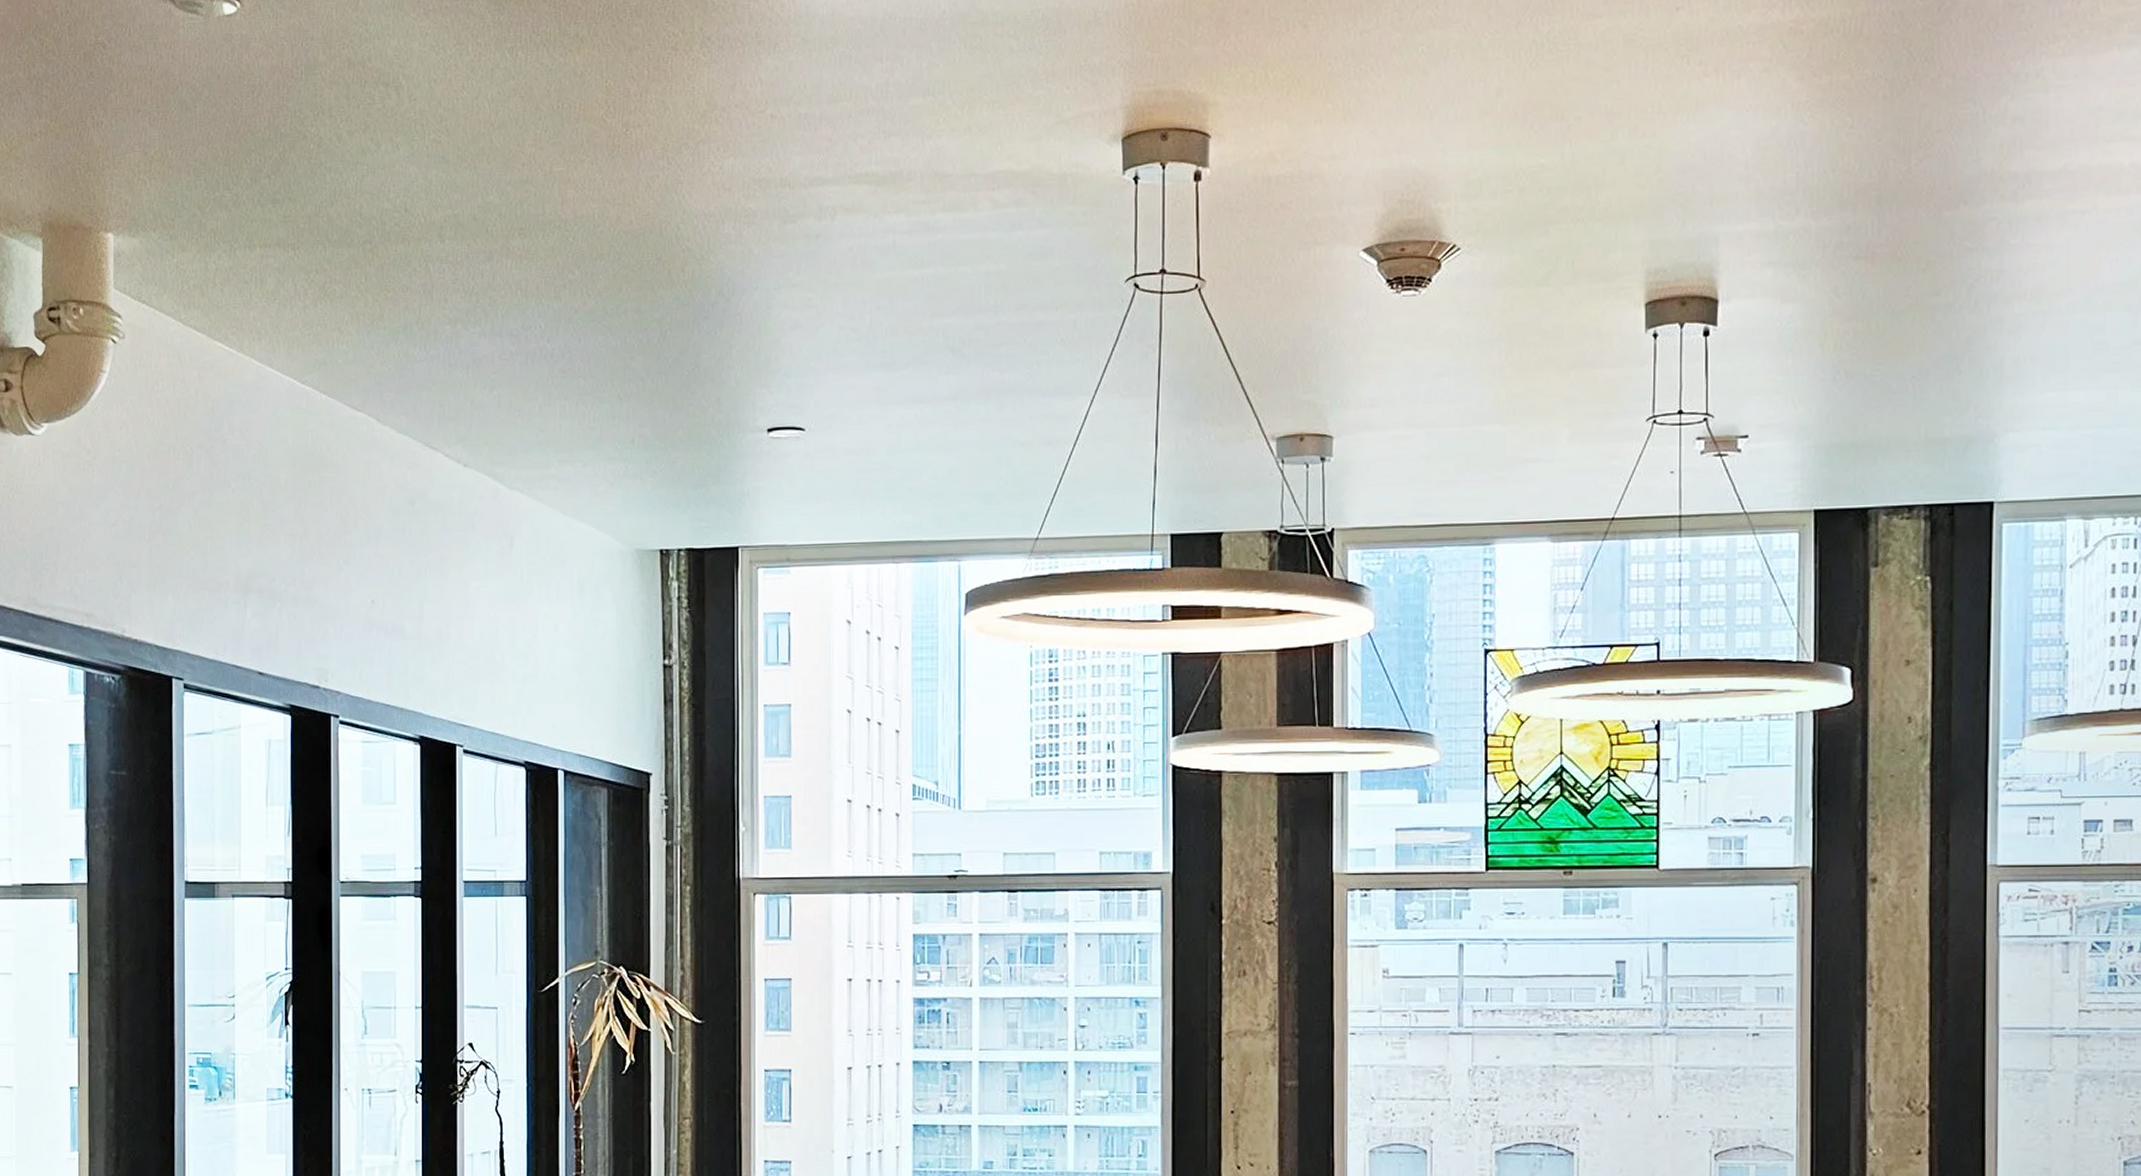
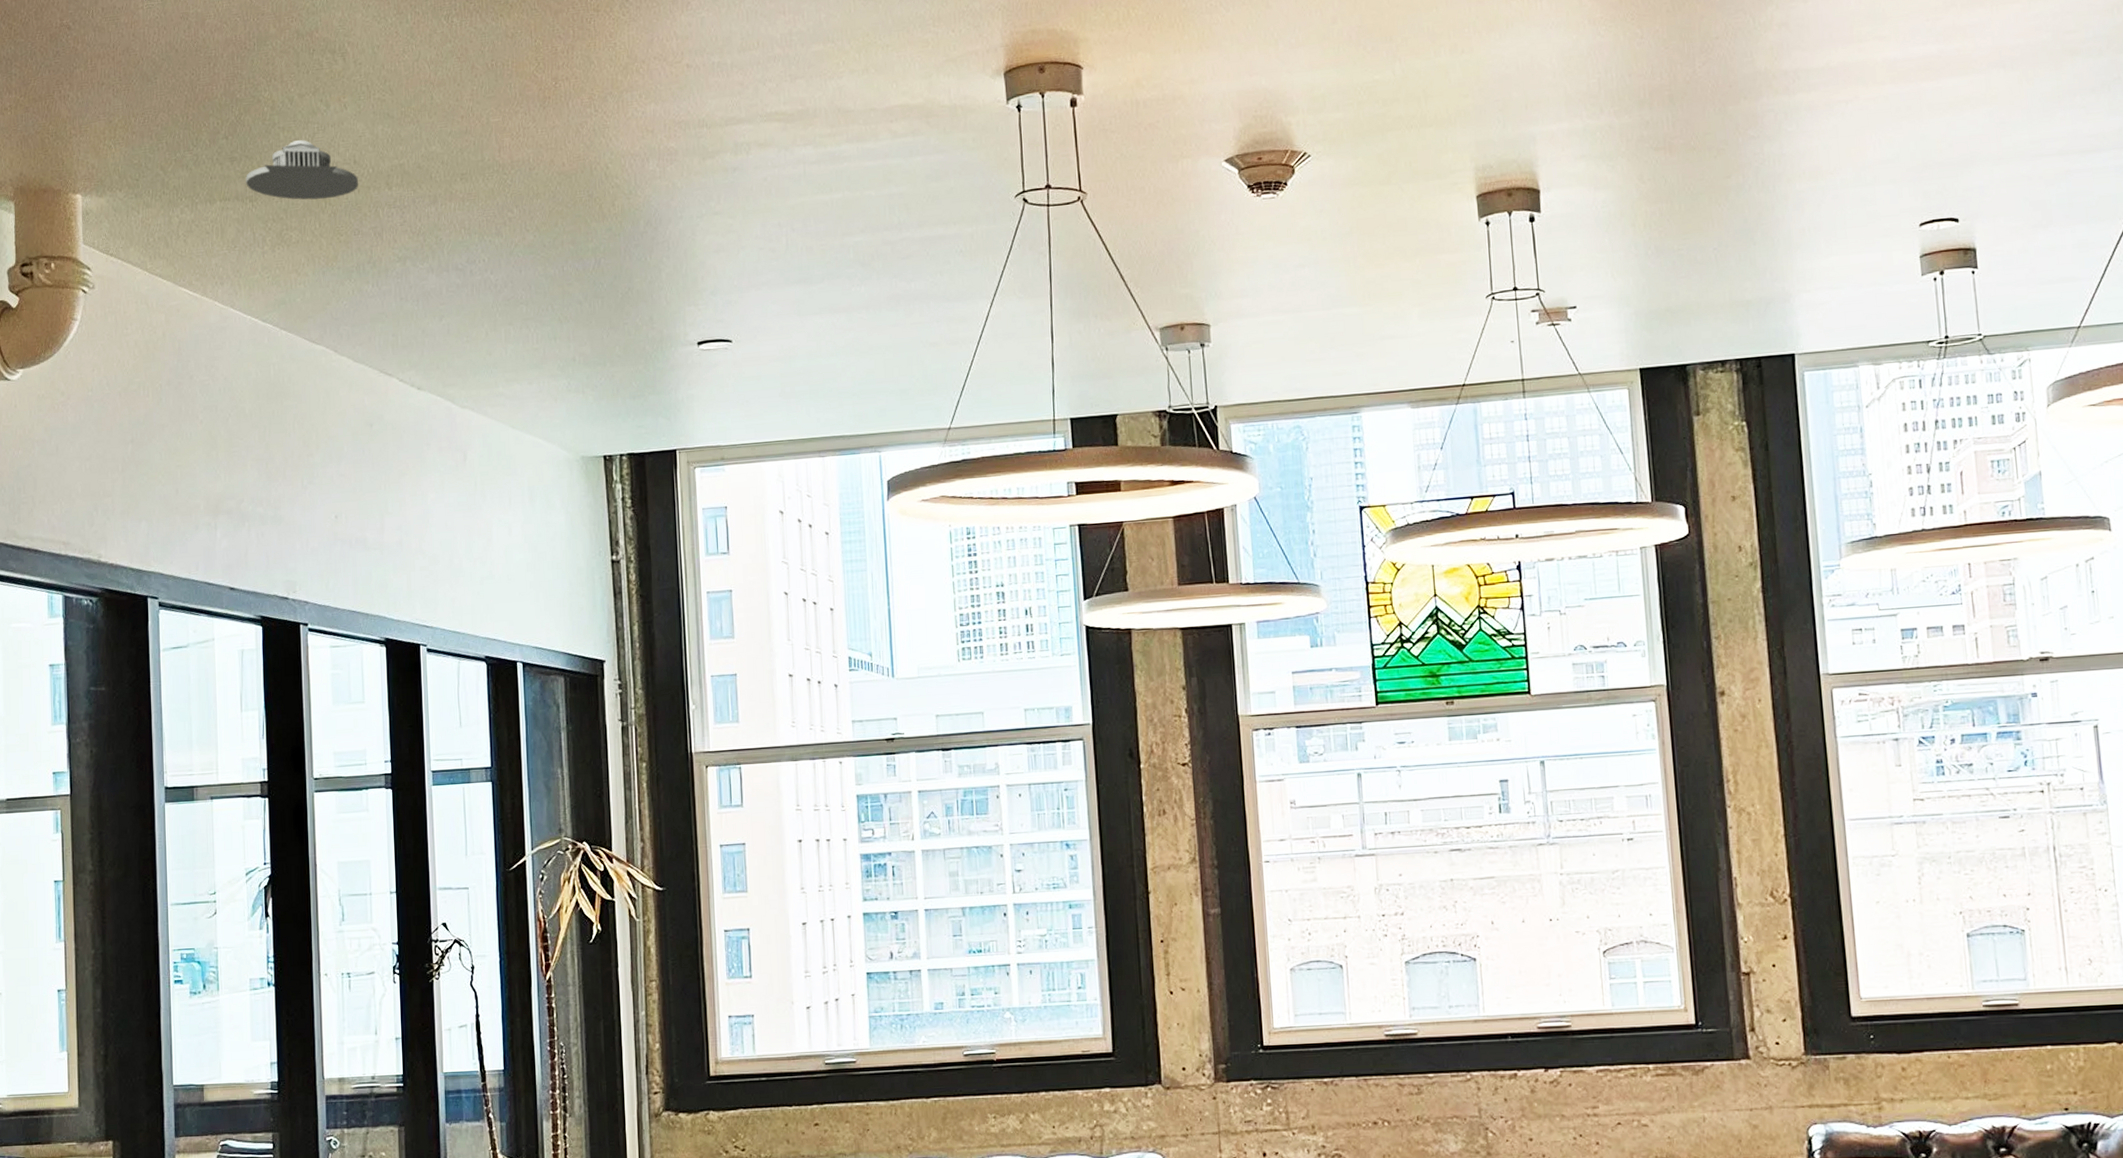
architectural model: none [288,183,409,251] -> present [246,140,359,200]

